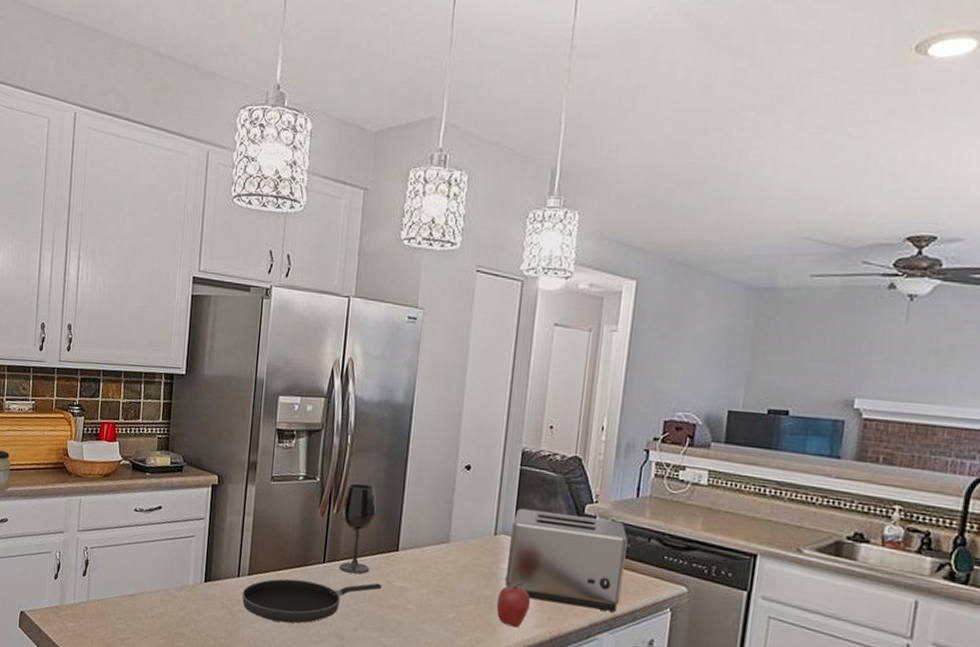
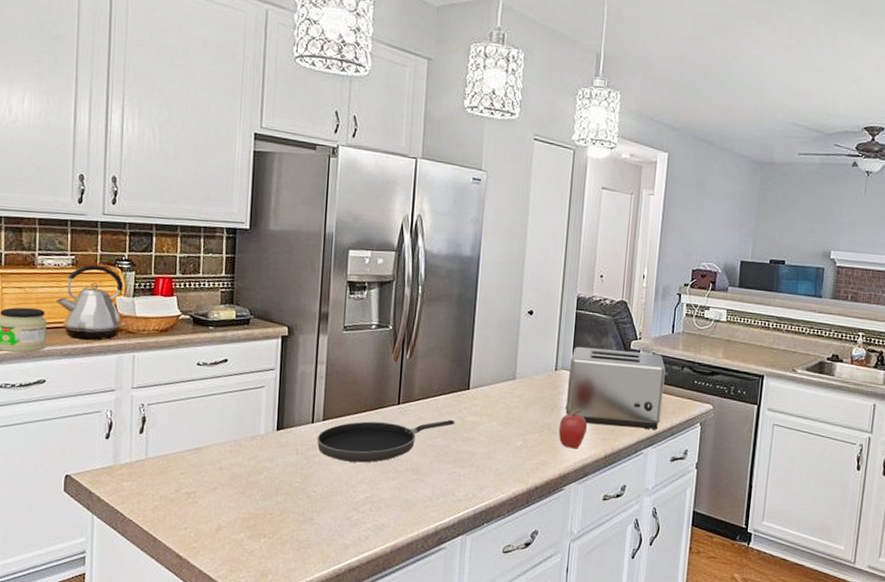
kettle: none [19,409,75,483] -> present [56,264,126,340]
wine glass: present [339,483,377,574] -> none [413,329,448,413]

